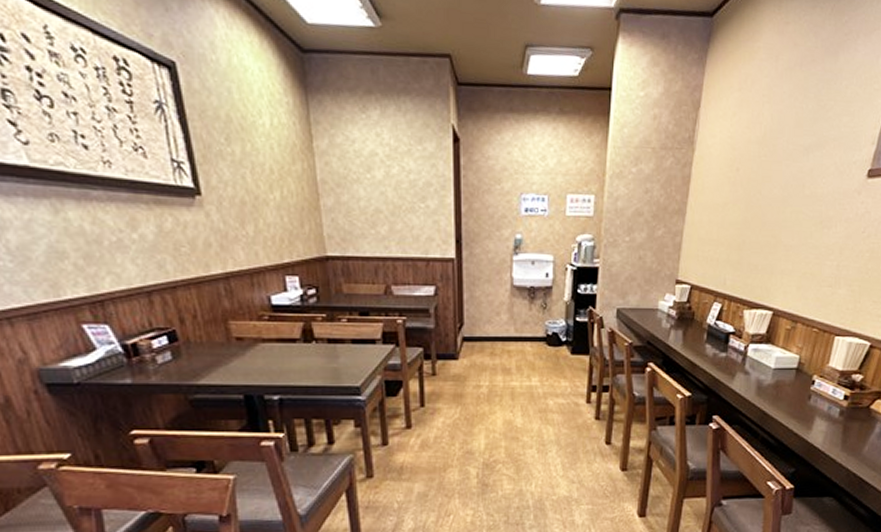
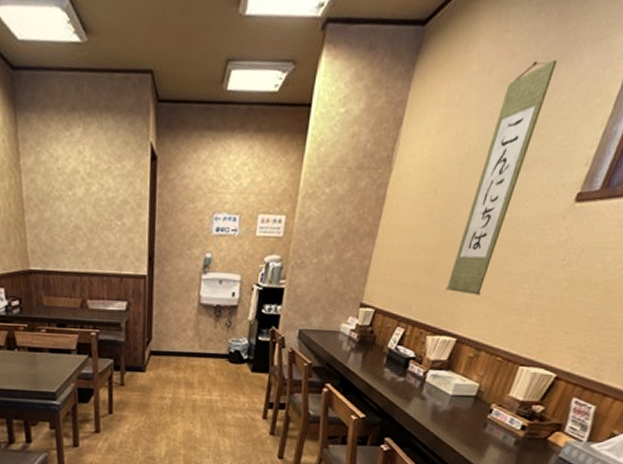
wall scroll: none [757,50,836,268] -> present [445,60,558,295]

